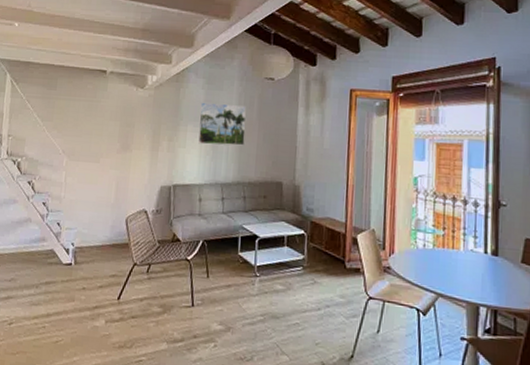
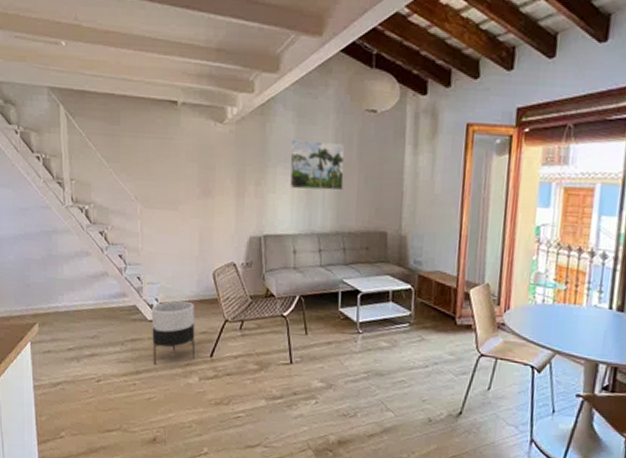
planter: none [64,245,107,308] -> present [151,301,195,365]

